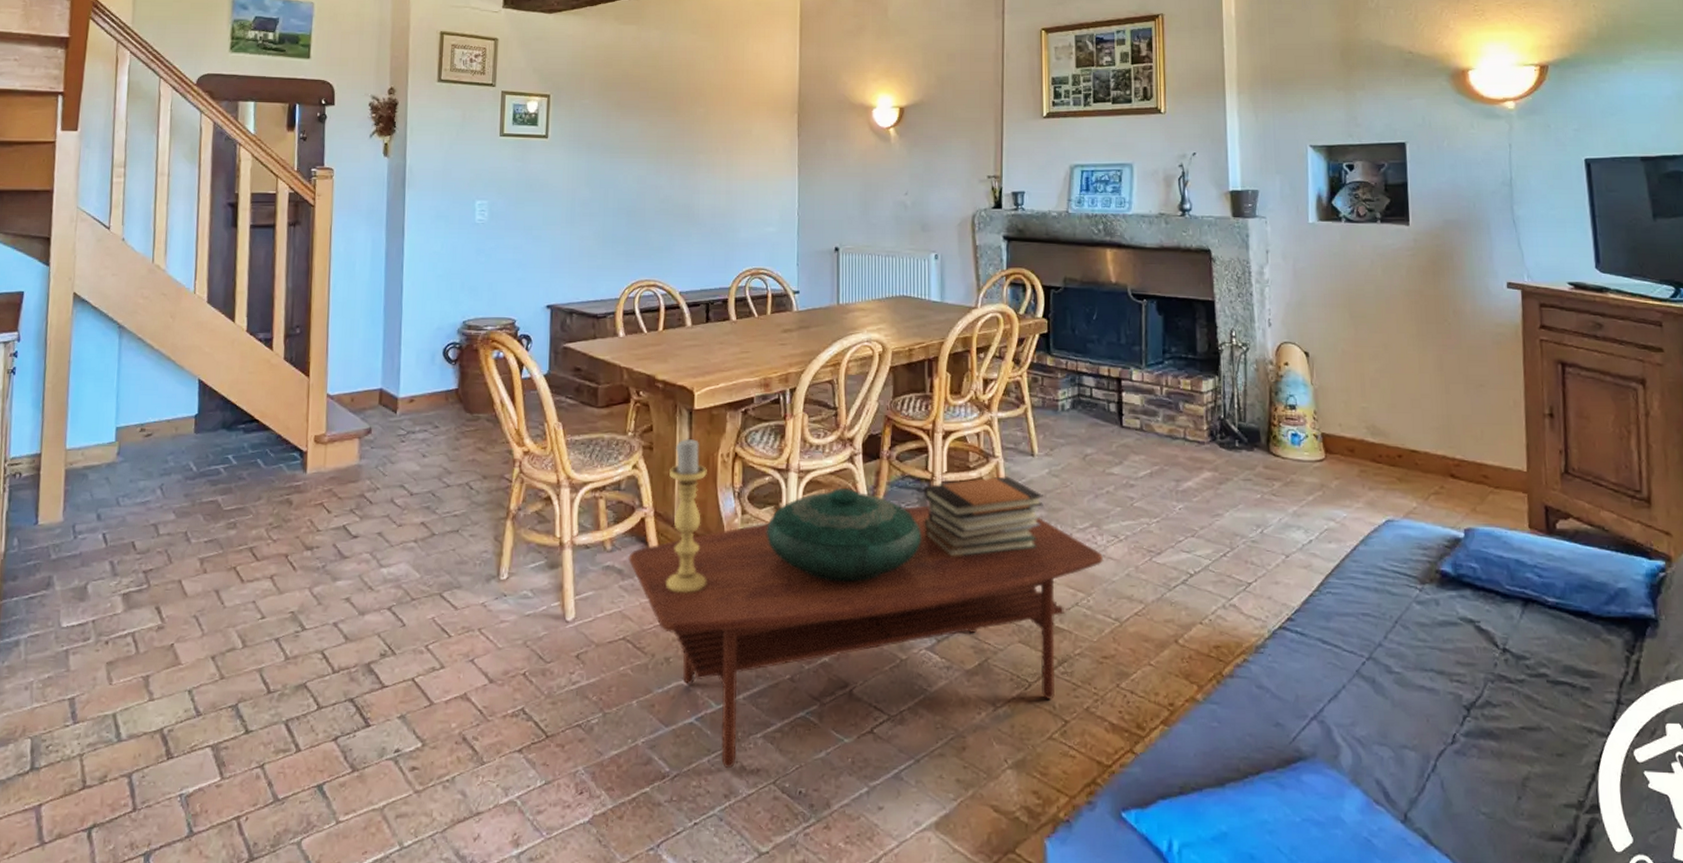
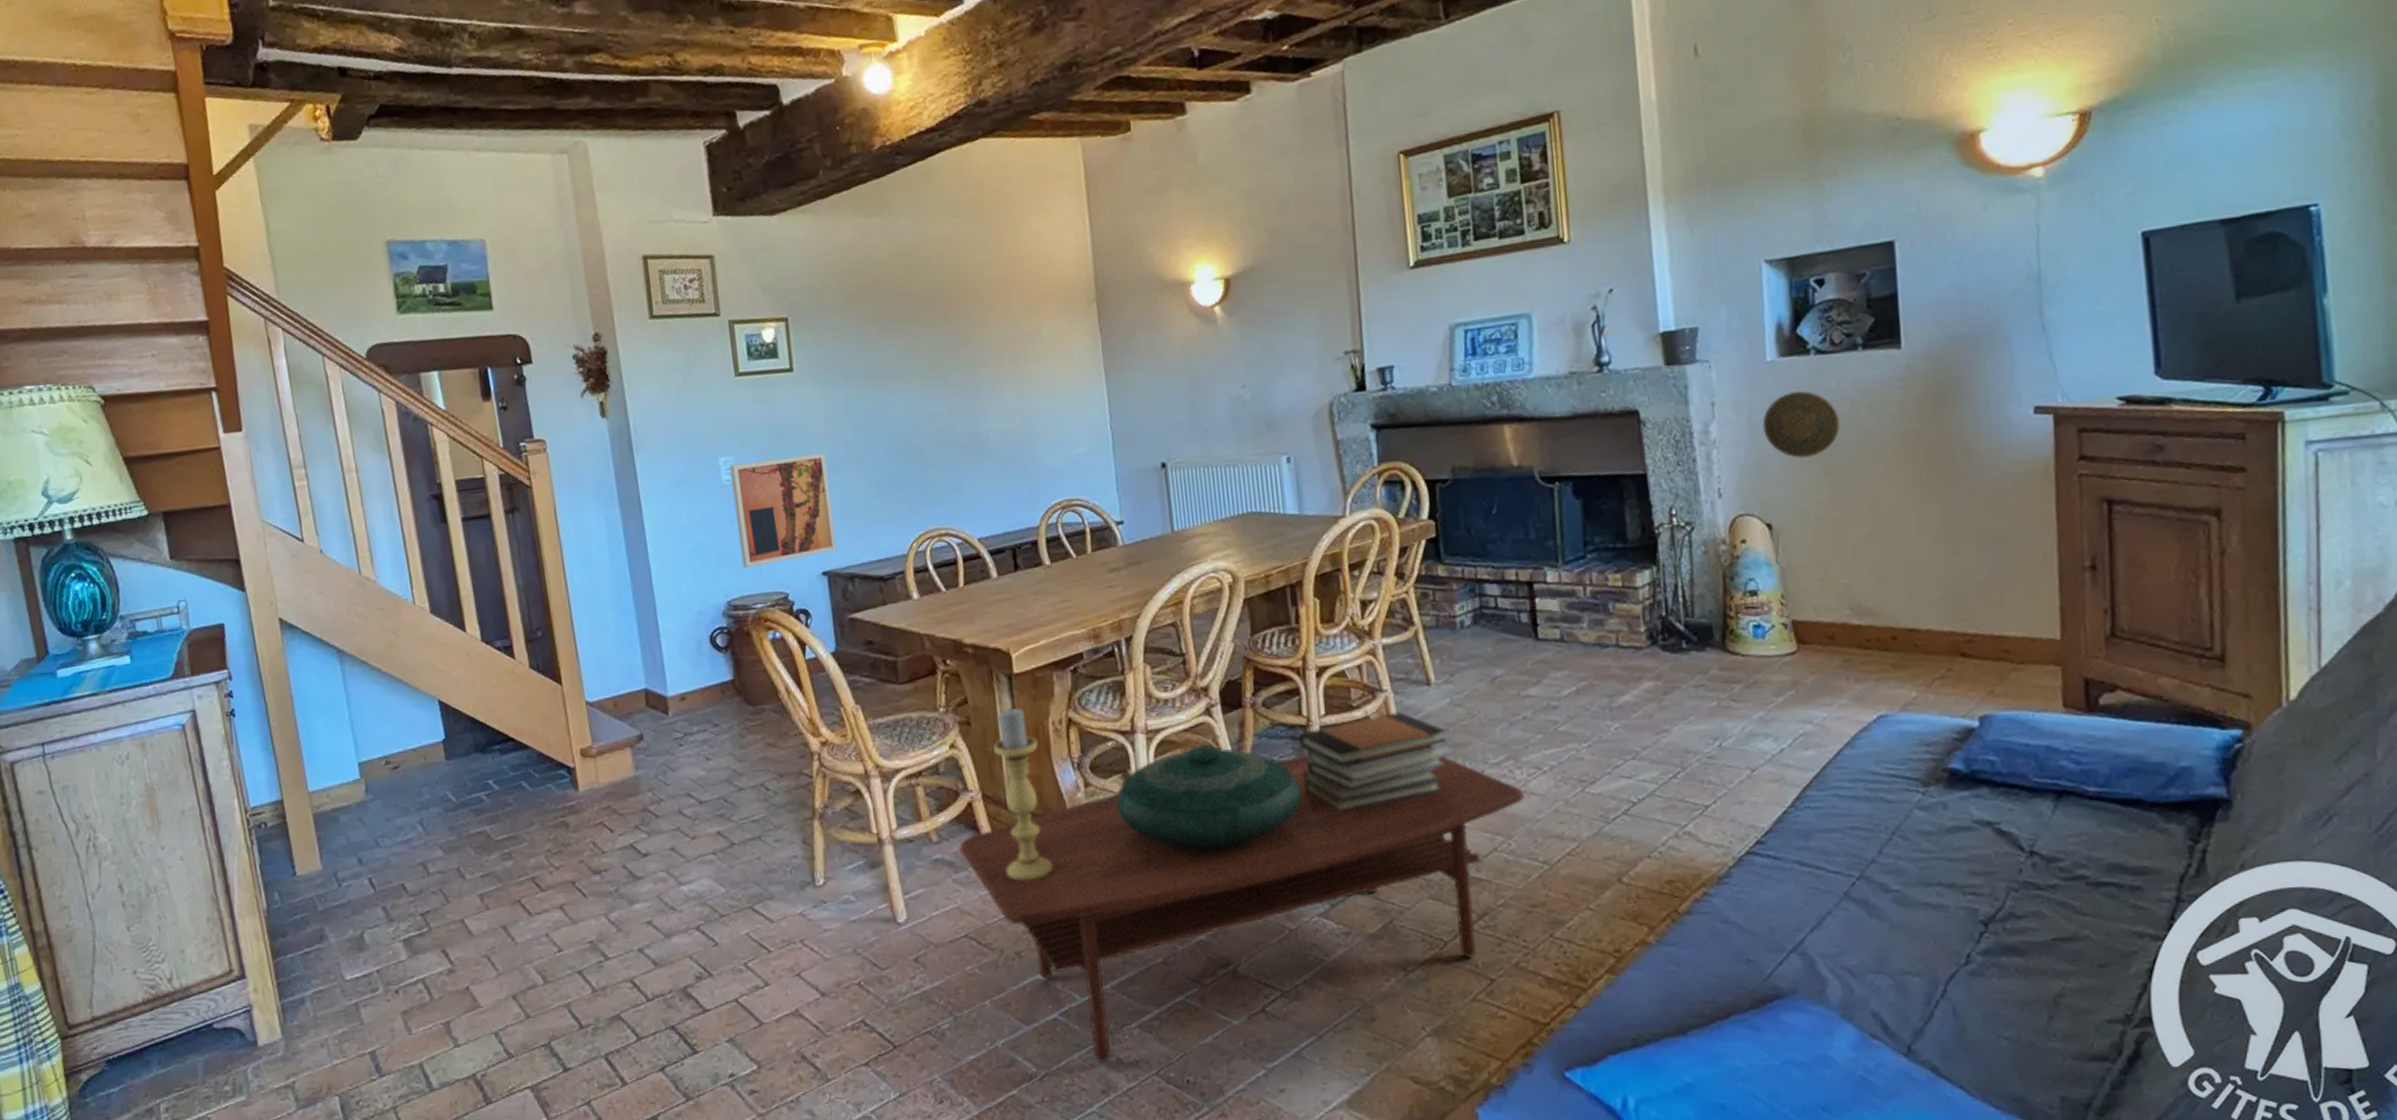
wall art: none [481,206,564,295] -> present [729,452,837,569]
decorative plate: none [1304,249,1363,302] -> present [1762,391,1841,458]

